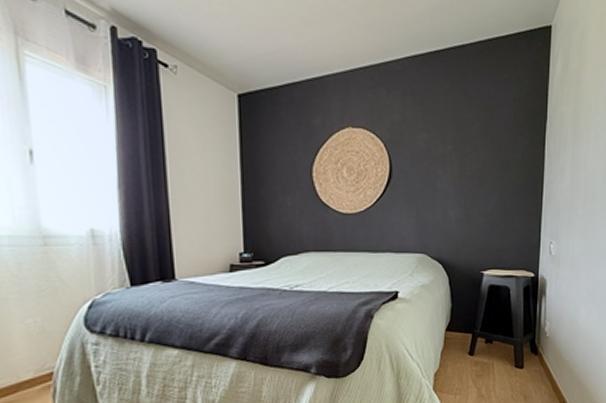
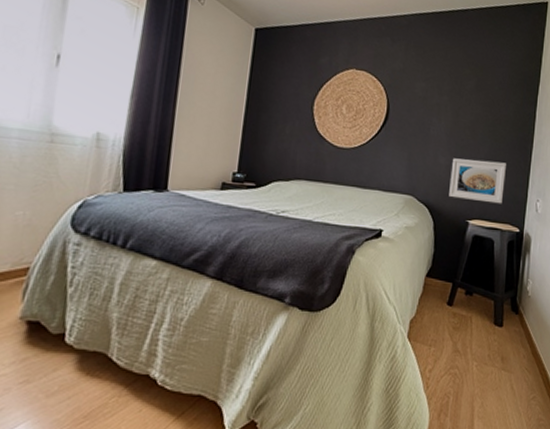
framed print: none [461,208,517,251] -> present [449,158,506,204]

